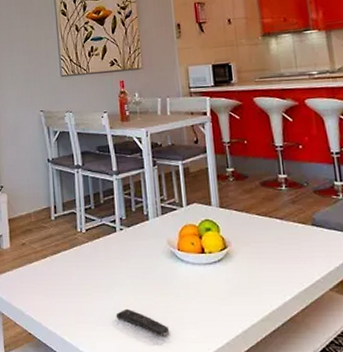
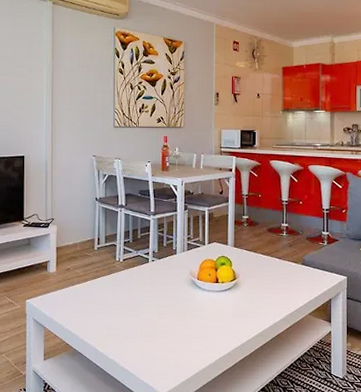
remote control: present [116,308,170,336] -> none [142,325,184,348]

